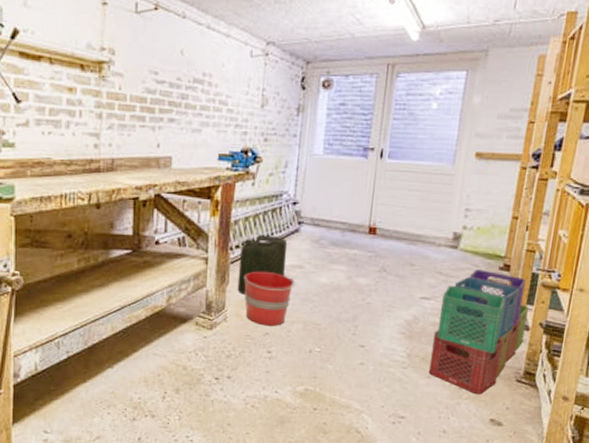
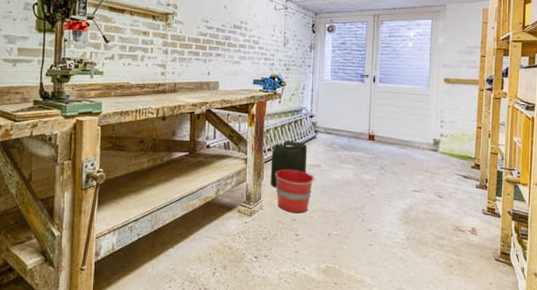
plastic crate: present [428,269,530,395] -> none [424,168,499,272]

